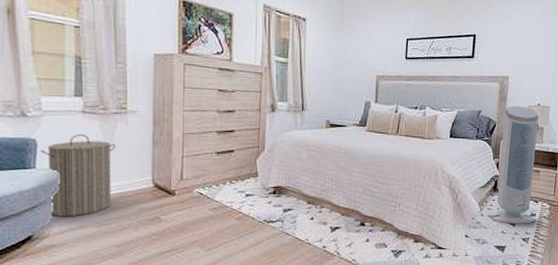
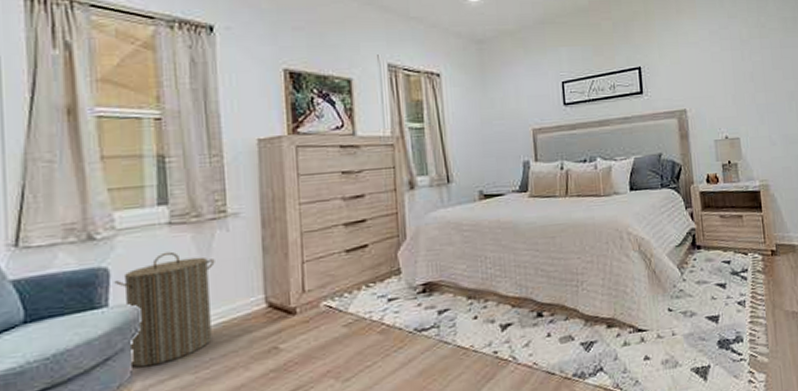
air purifier: present [487,105,538,224] -> none [689,141,751,287]

